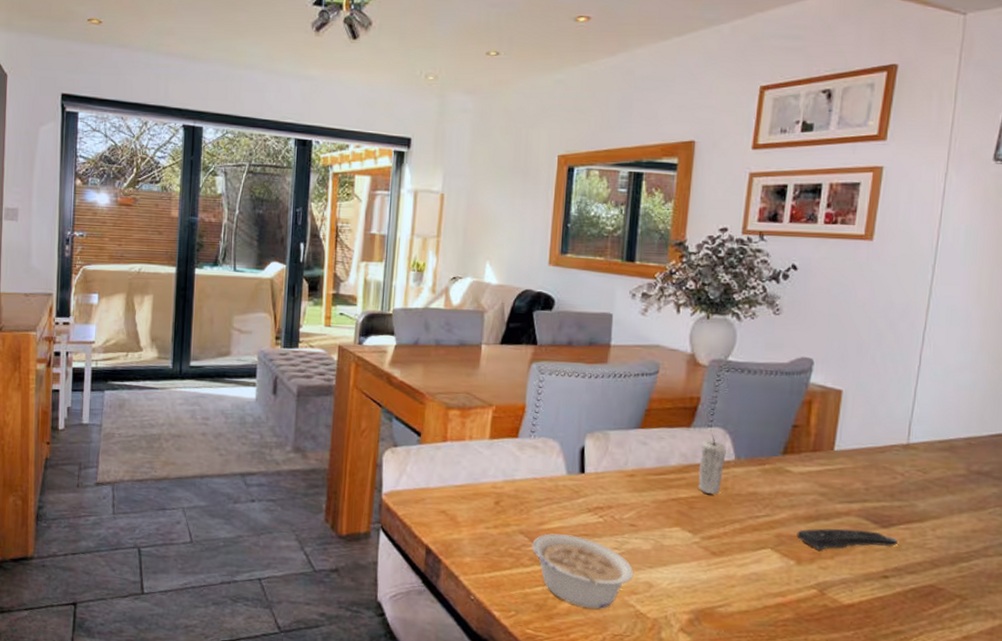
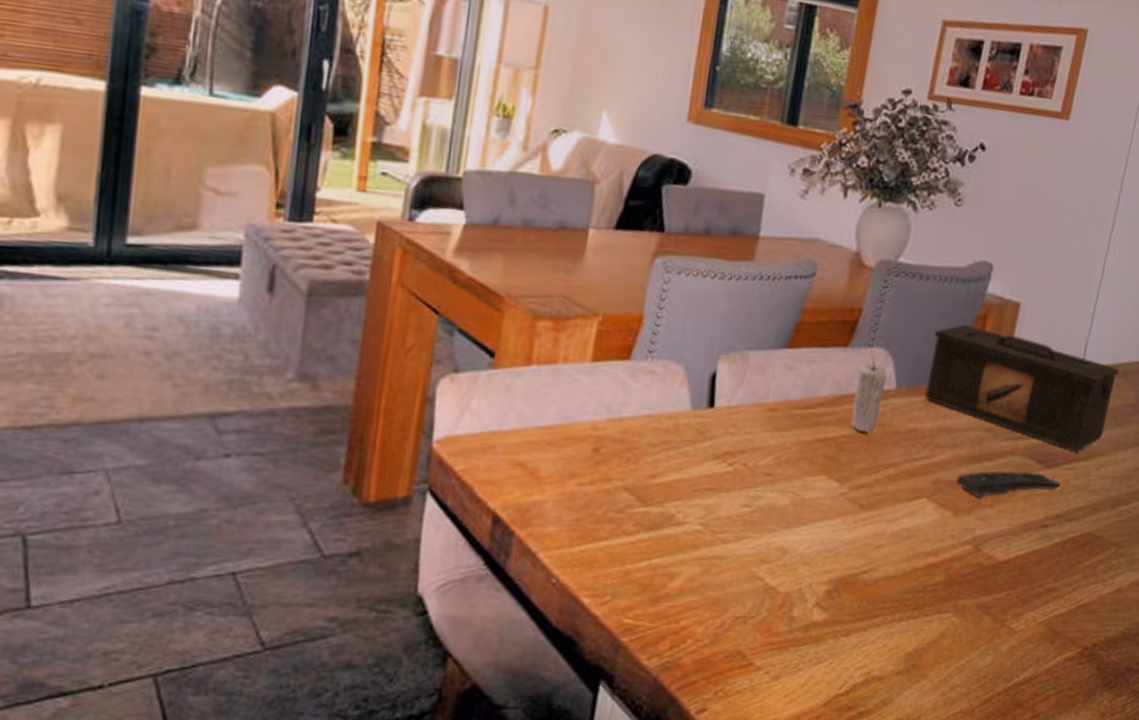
legume: present [532,533,634,609] -> none [639,489,766,586]
ammunition box: none [761,408,947,515] -> present [925,324,1120,452]

